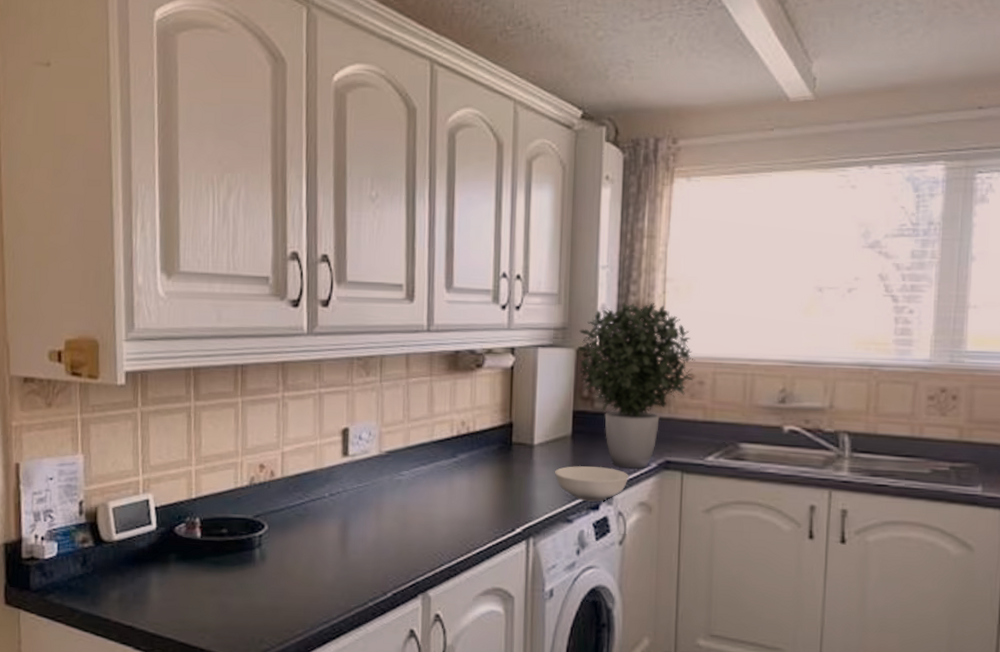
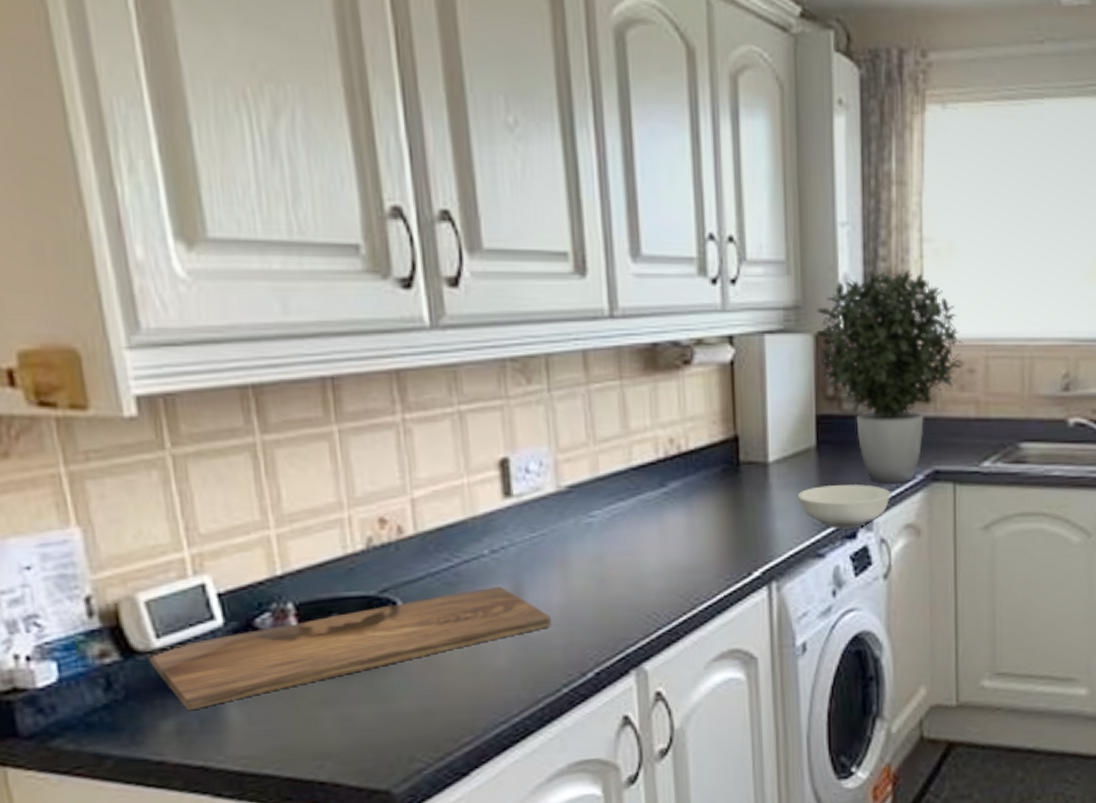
cutting board: none [109,520,366,586] -> present [148,586,551,710]

